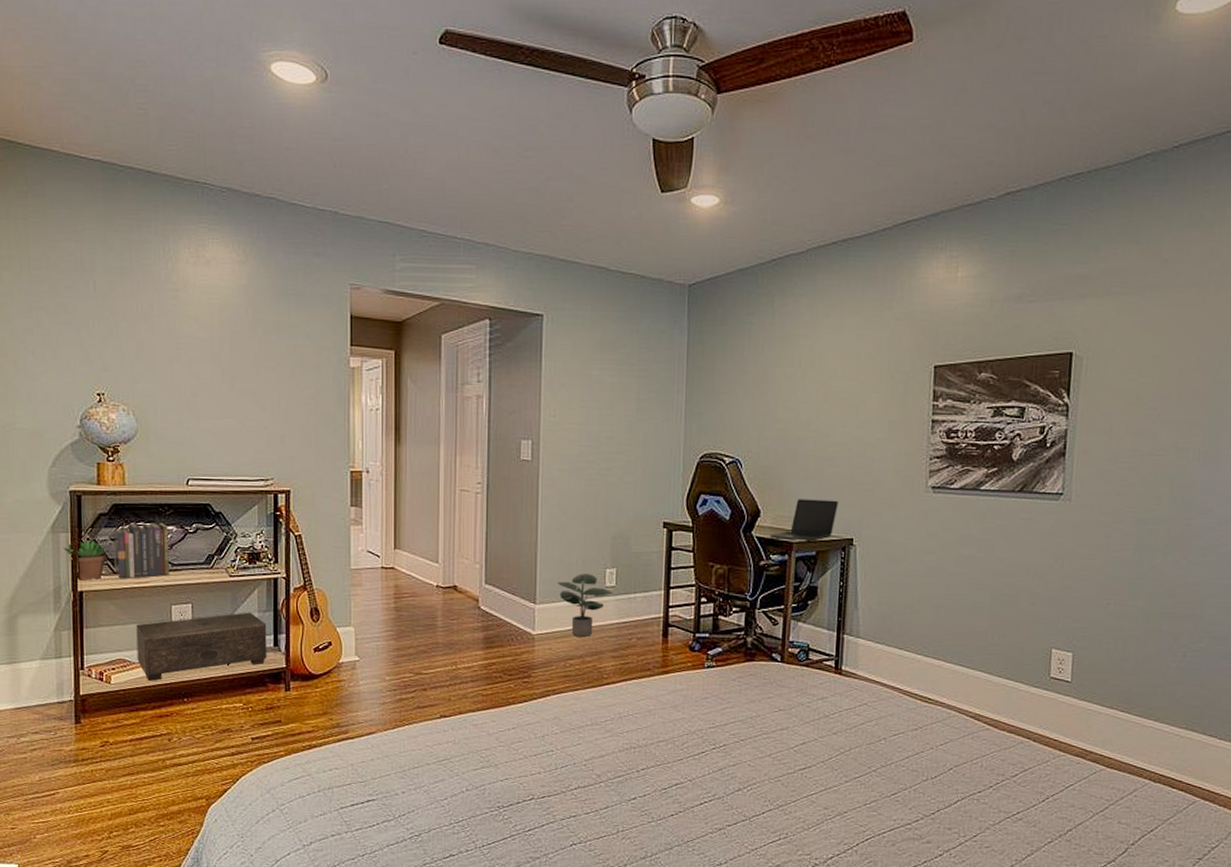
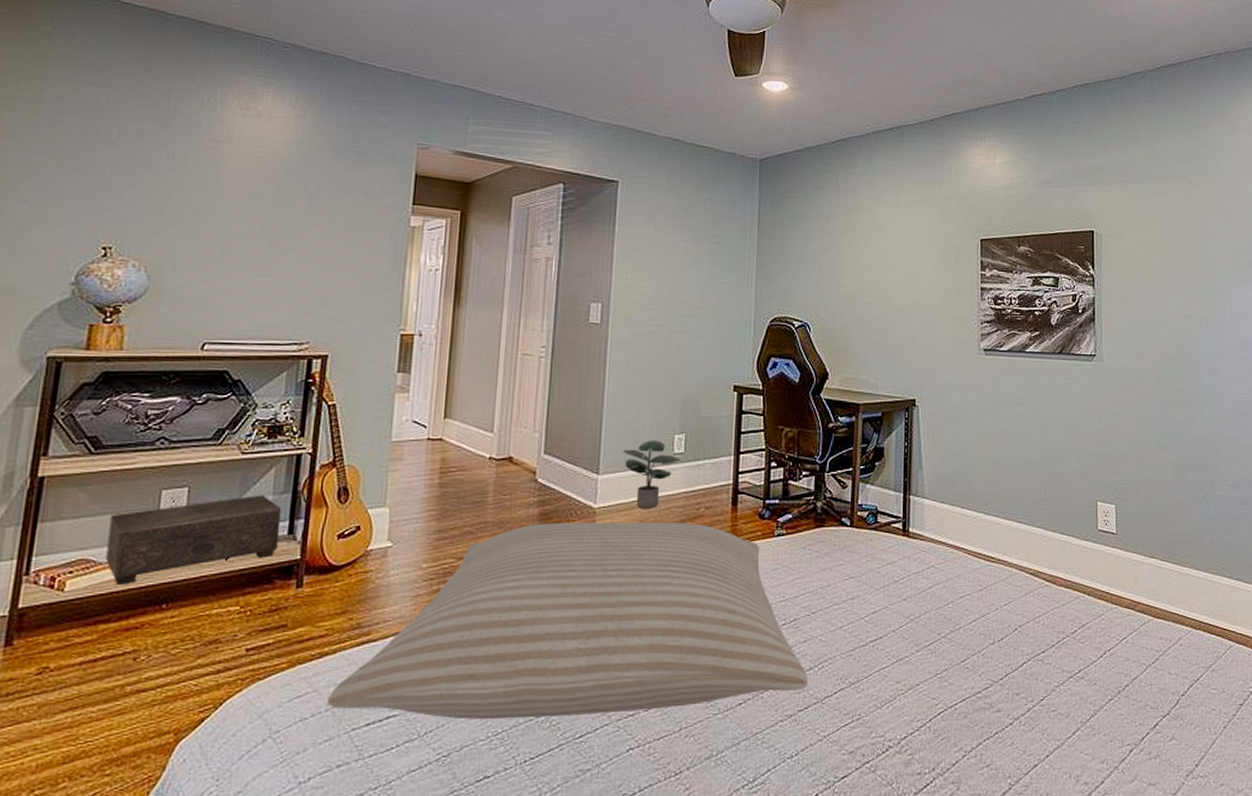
succulent plant: present [63,540,110,581] -> none [26,415,90,464]
books: present [113,522,169,579] -> none [92,393,171,461]
pillow: none [319,646,738,814] -> present [327,522,809,720]
laptop: present [770,499,839,541] -> none [838,361,901,403]

